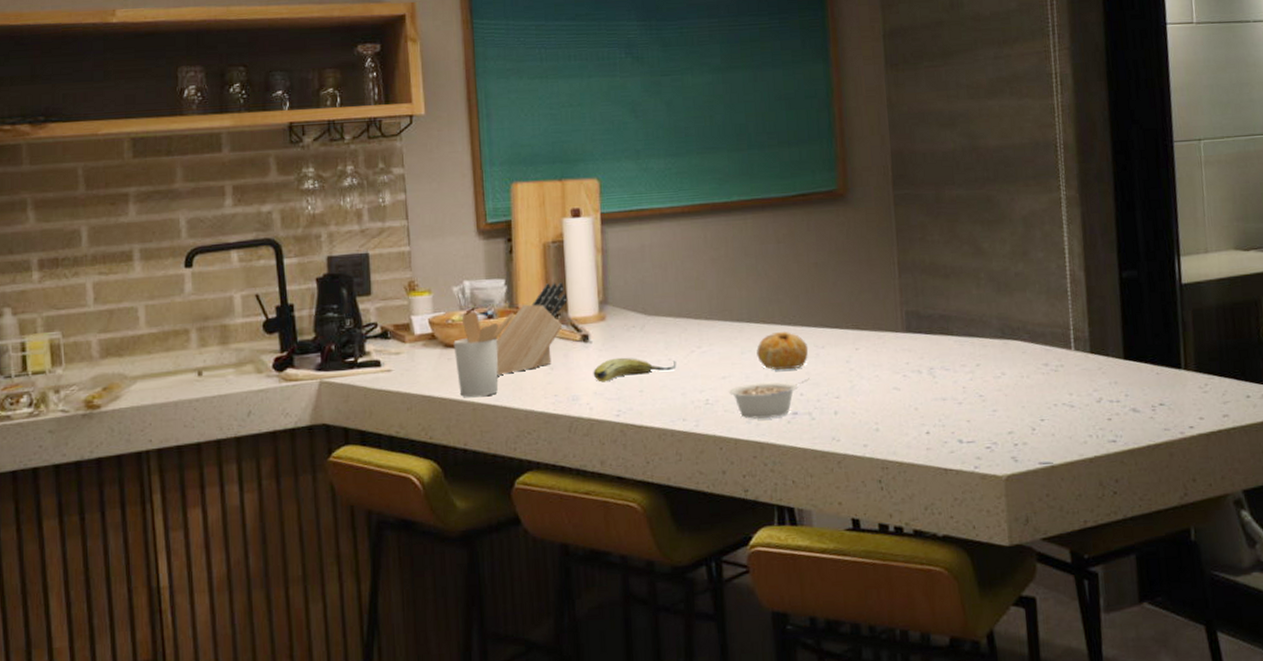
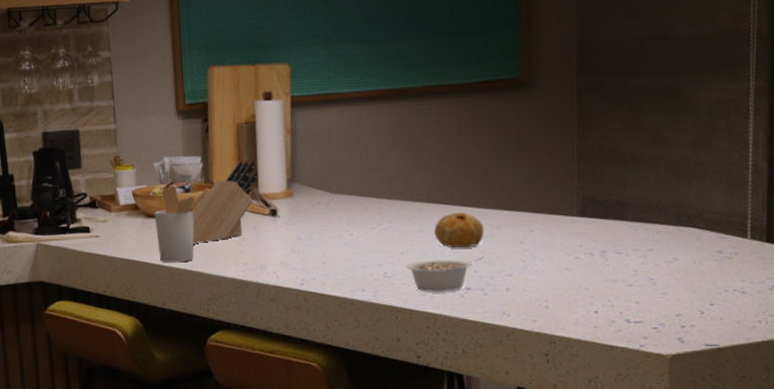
fruit: present [593,357,677,383] -> none [280,231,358,254]

